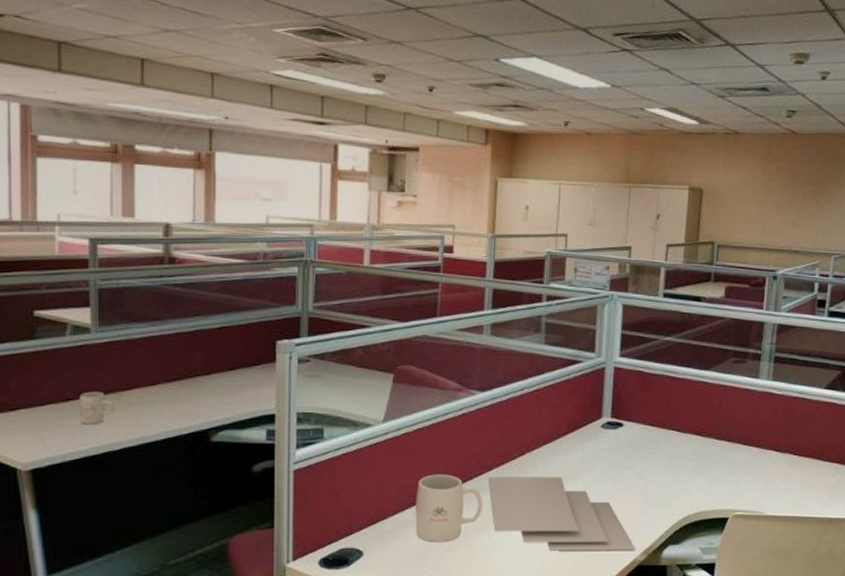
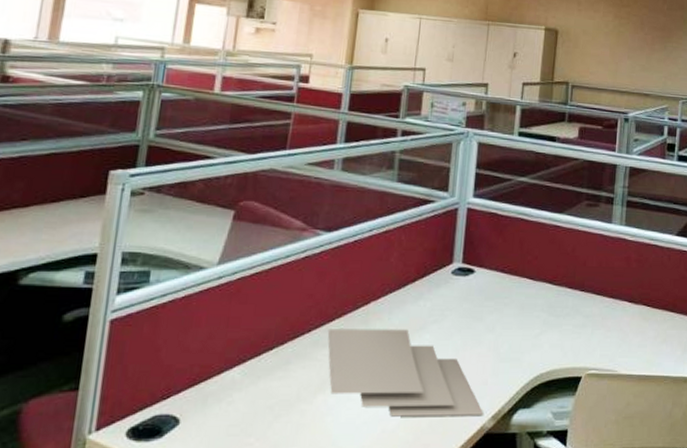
mug: present [415,474,483,543] -> none [243,325,321,407]

